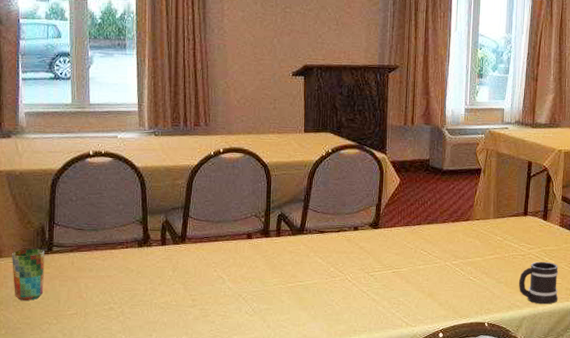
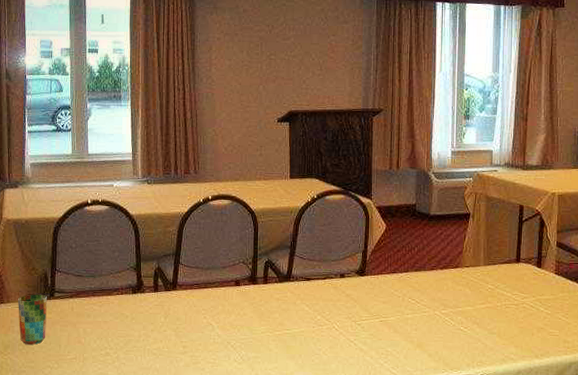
mug: present [518,261,559,305] -> none [512,311,556,358]

